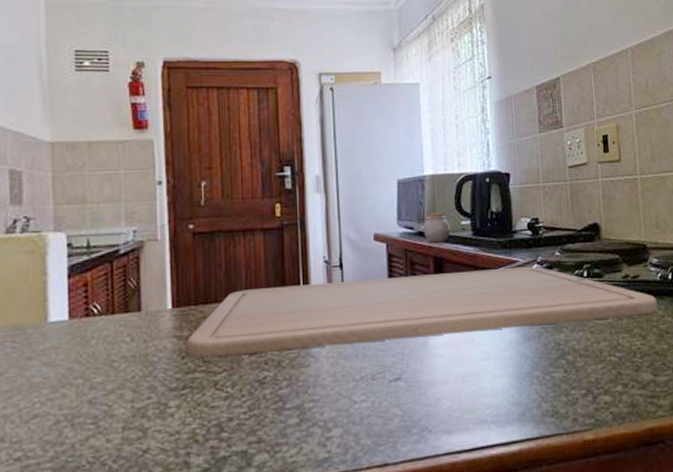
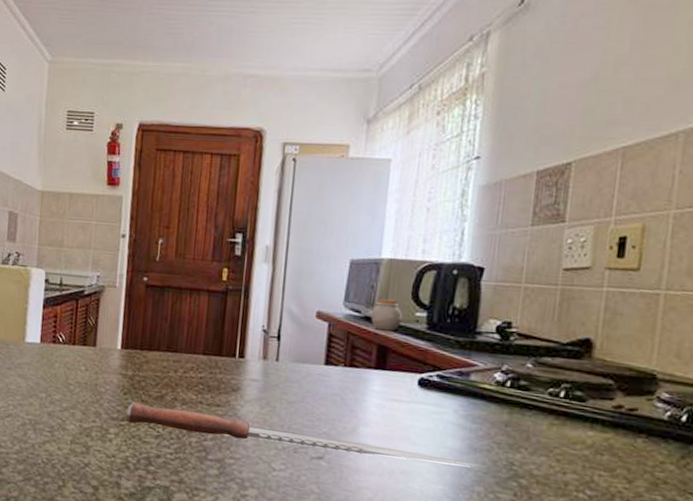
chopping board: present [187,266,658,358] -> none [129,343,658,456]
kitchen knife: none [187,351,539,390] -> present [126,401,486,468]

